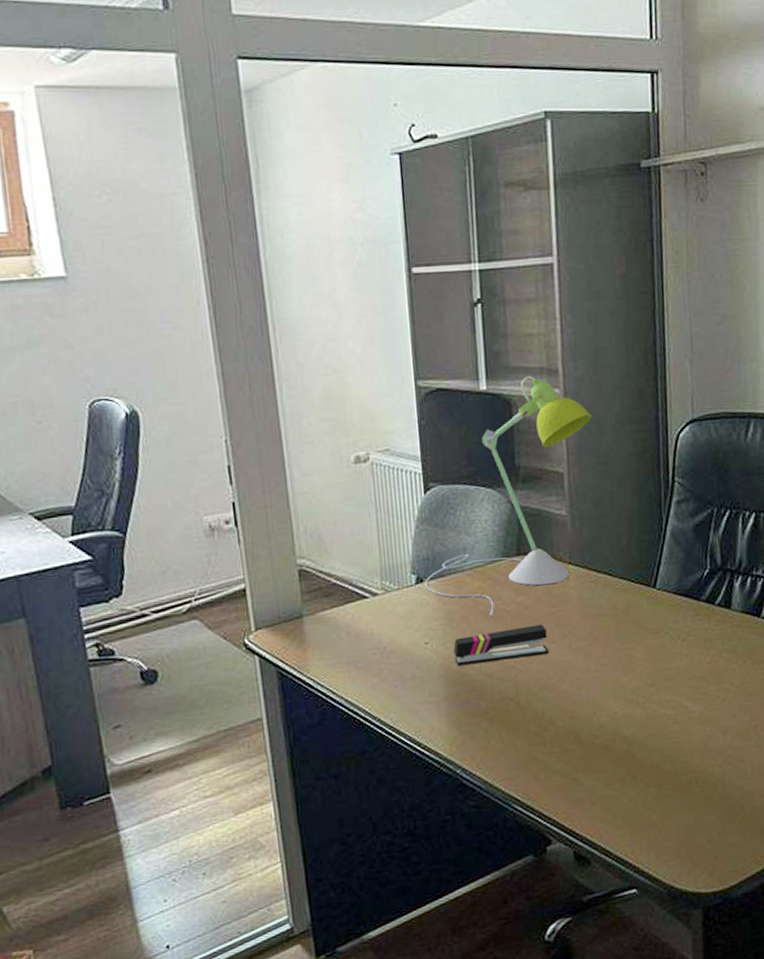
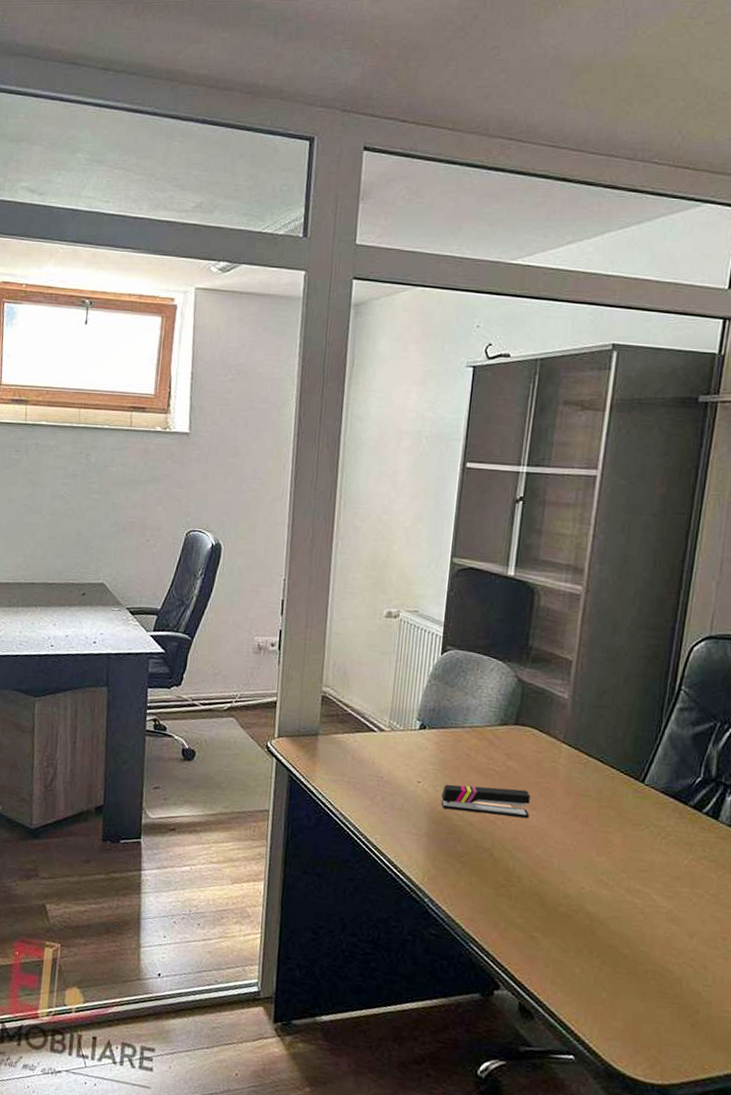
desk lamp: present [424,376,592,616] -> none [427,570,609,772]

